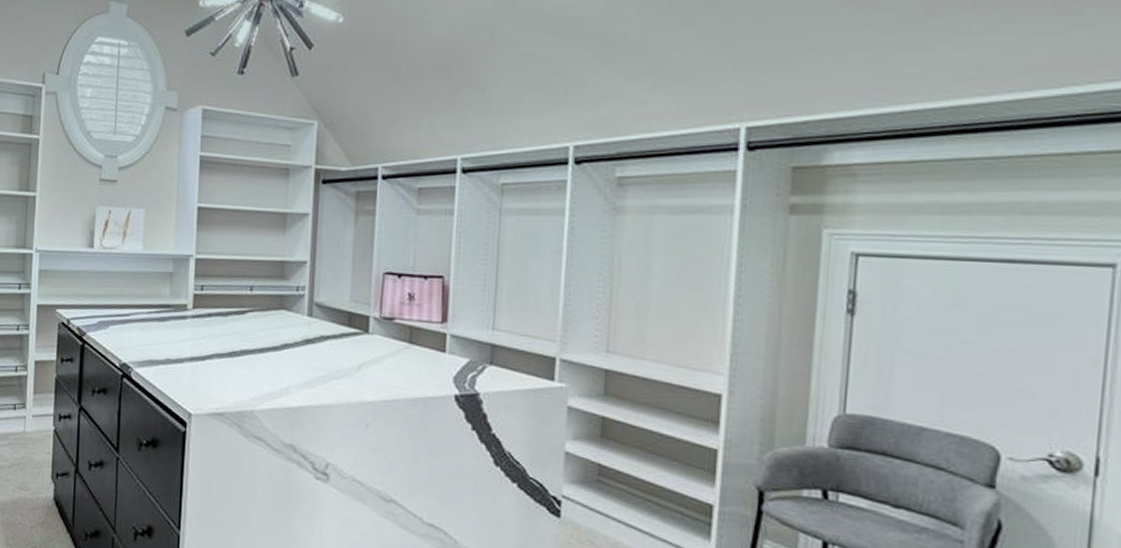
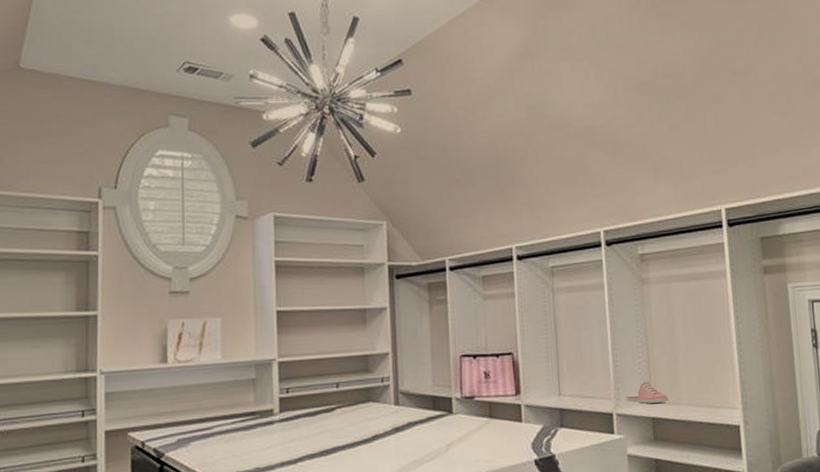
sneaker: none [575,325,629,354] -> present [626,379,668,404]

